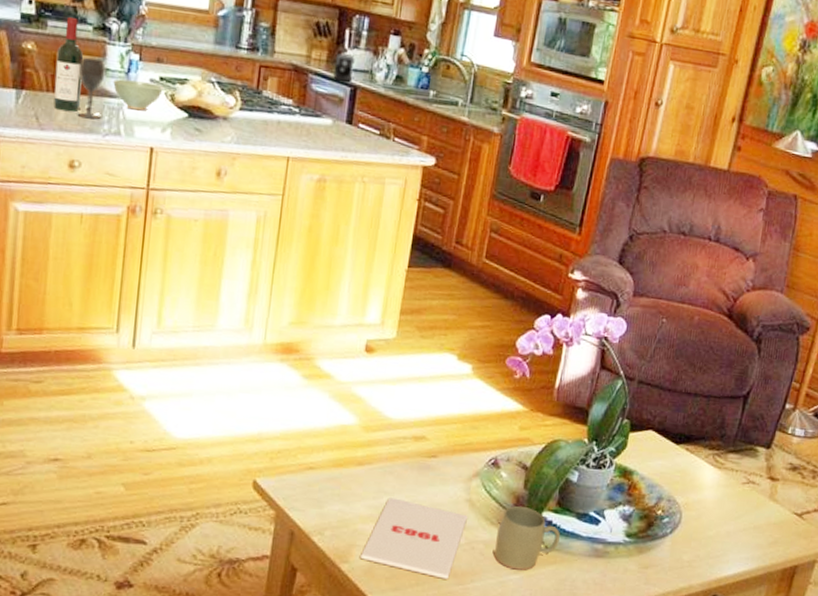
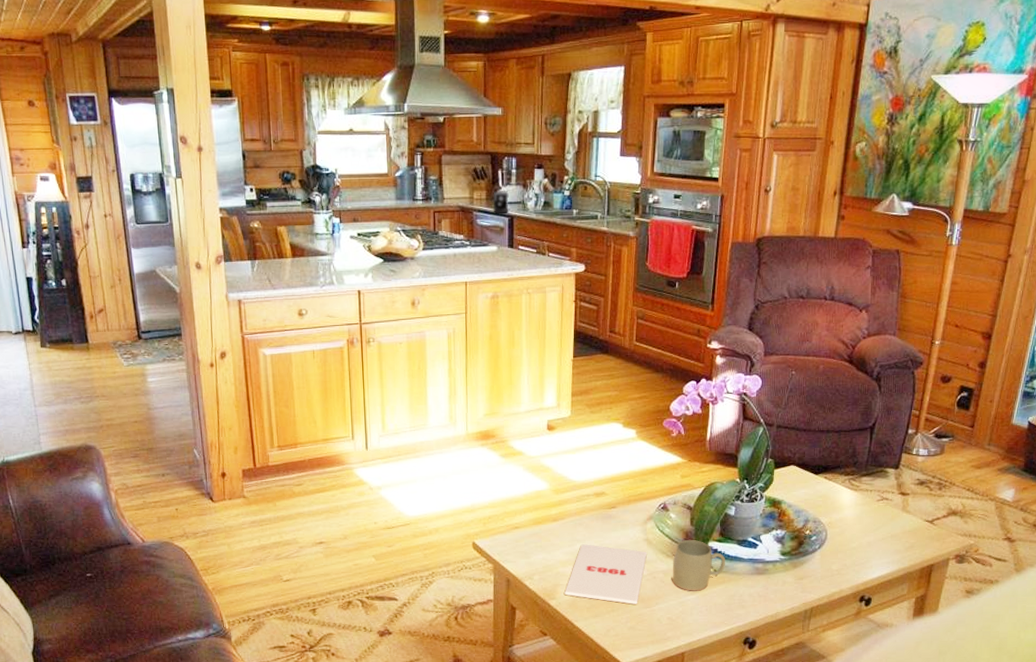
wine bottle: present [53,17,84,112] -> none [277,197,300,272]
wine glass: present [77,57,106,120] -> none [296,226,317,275]
bowl: present [113,79,164,111] -> none [322,239,362,263]

